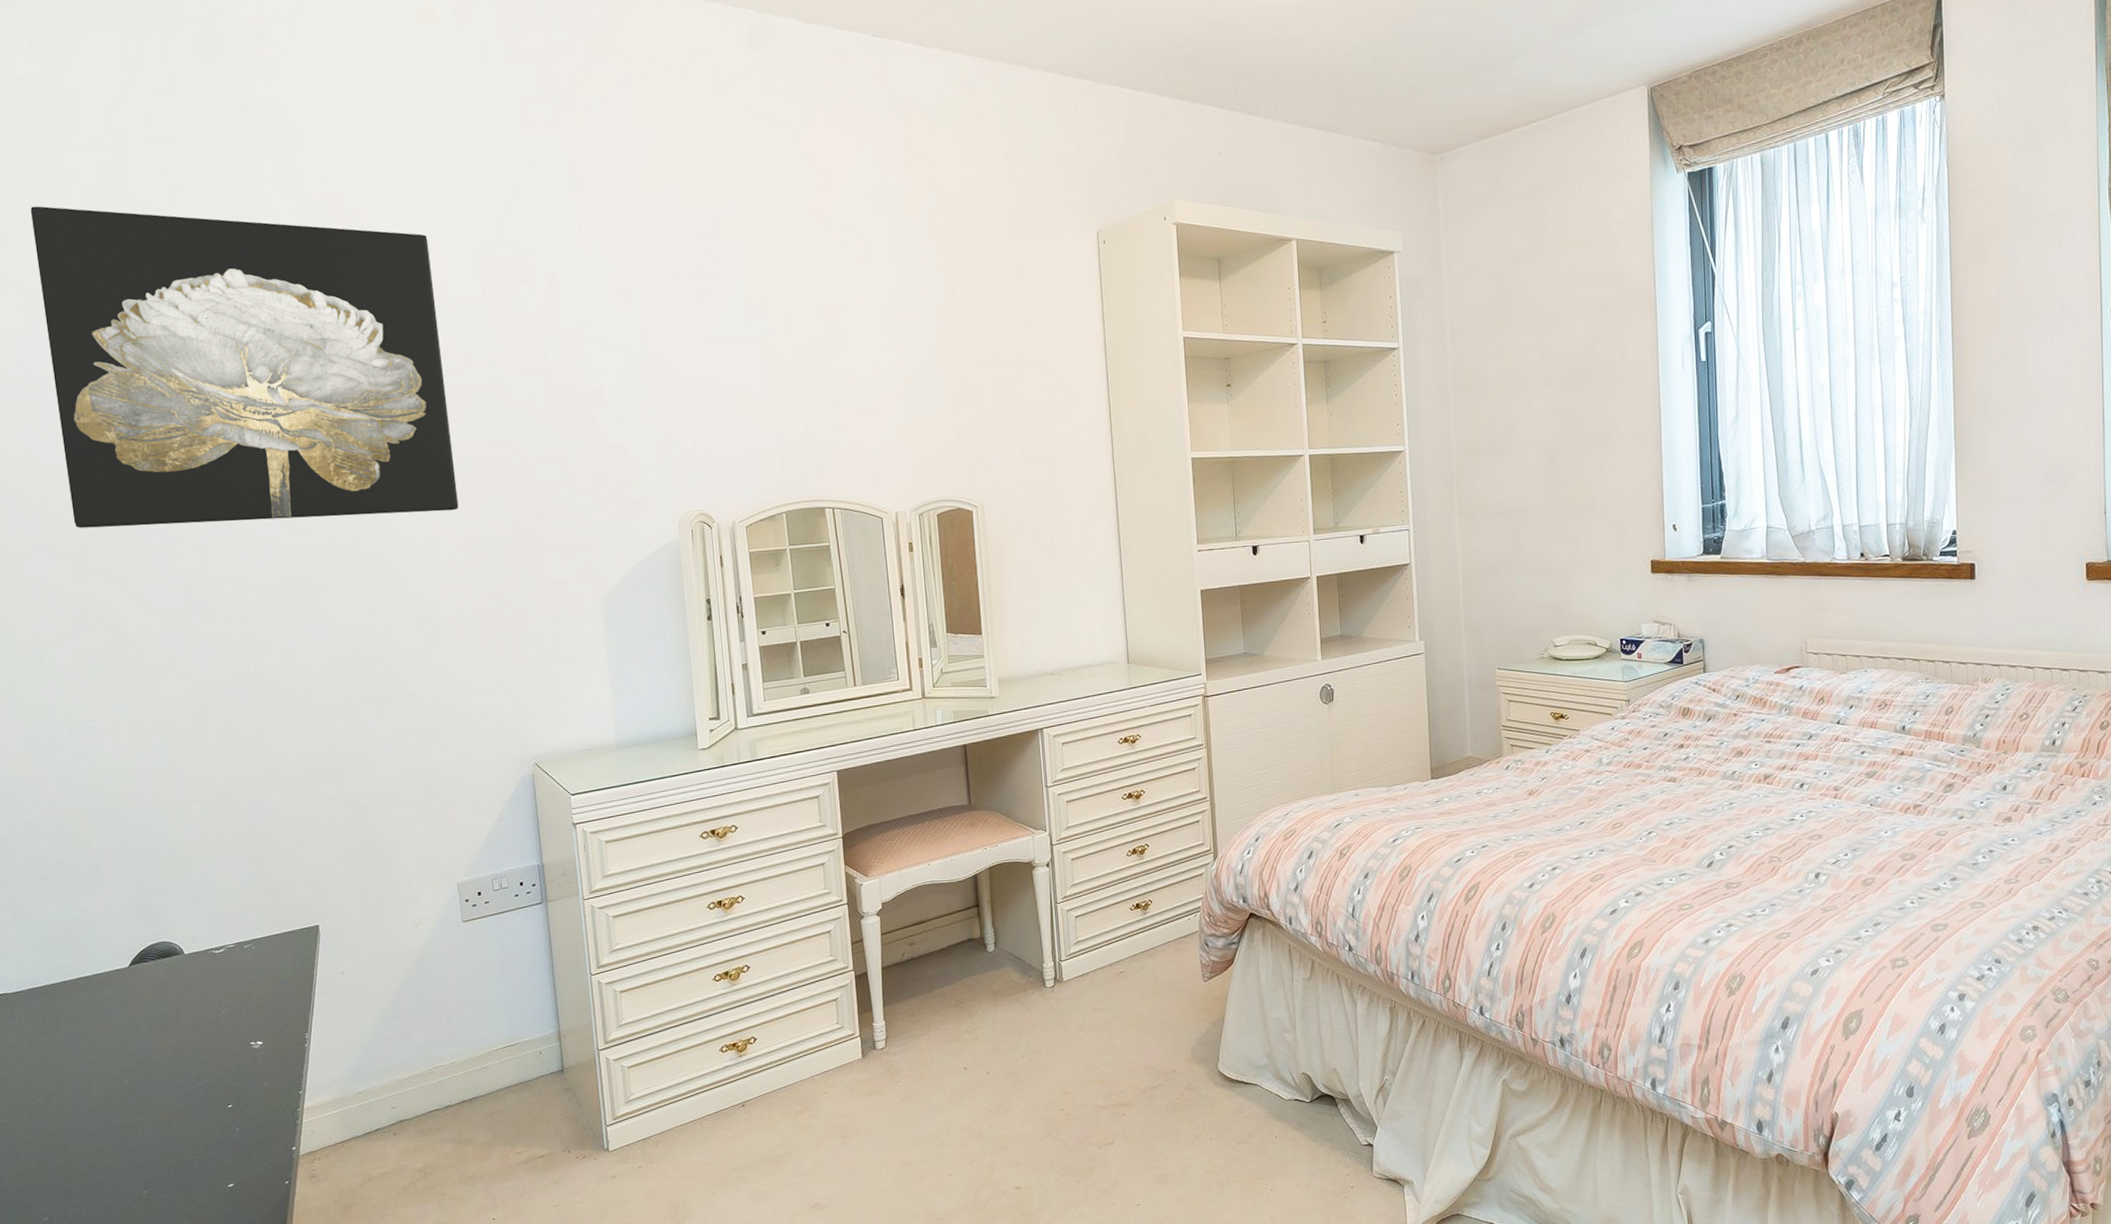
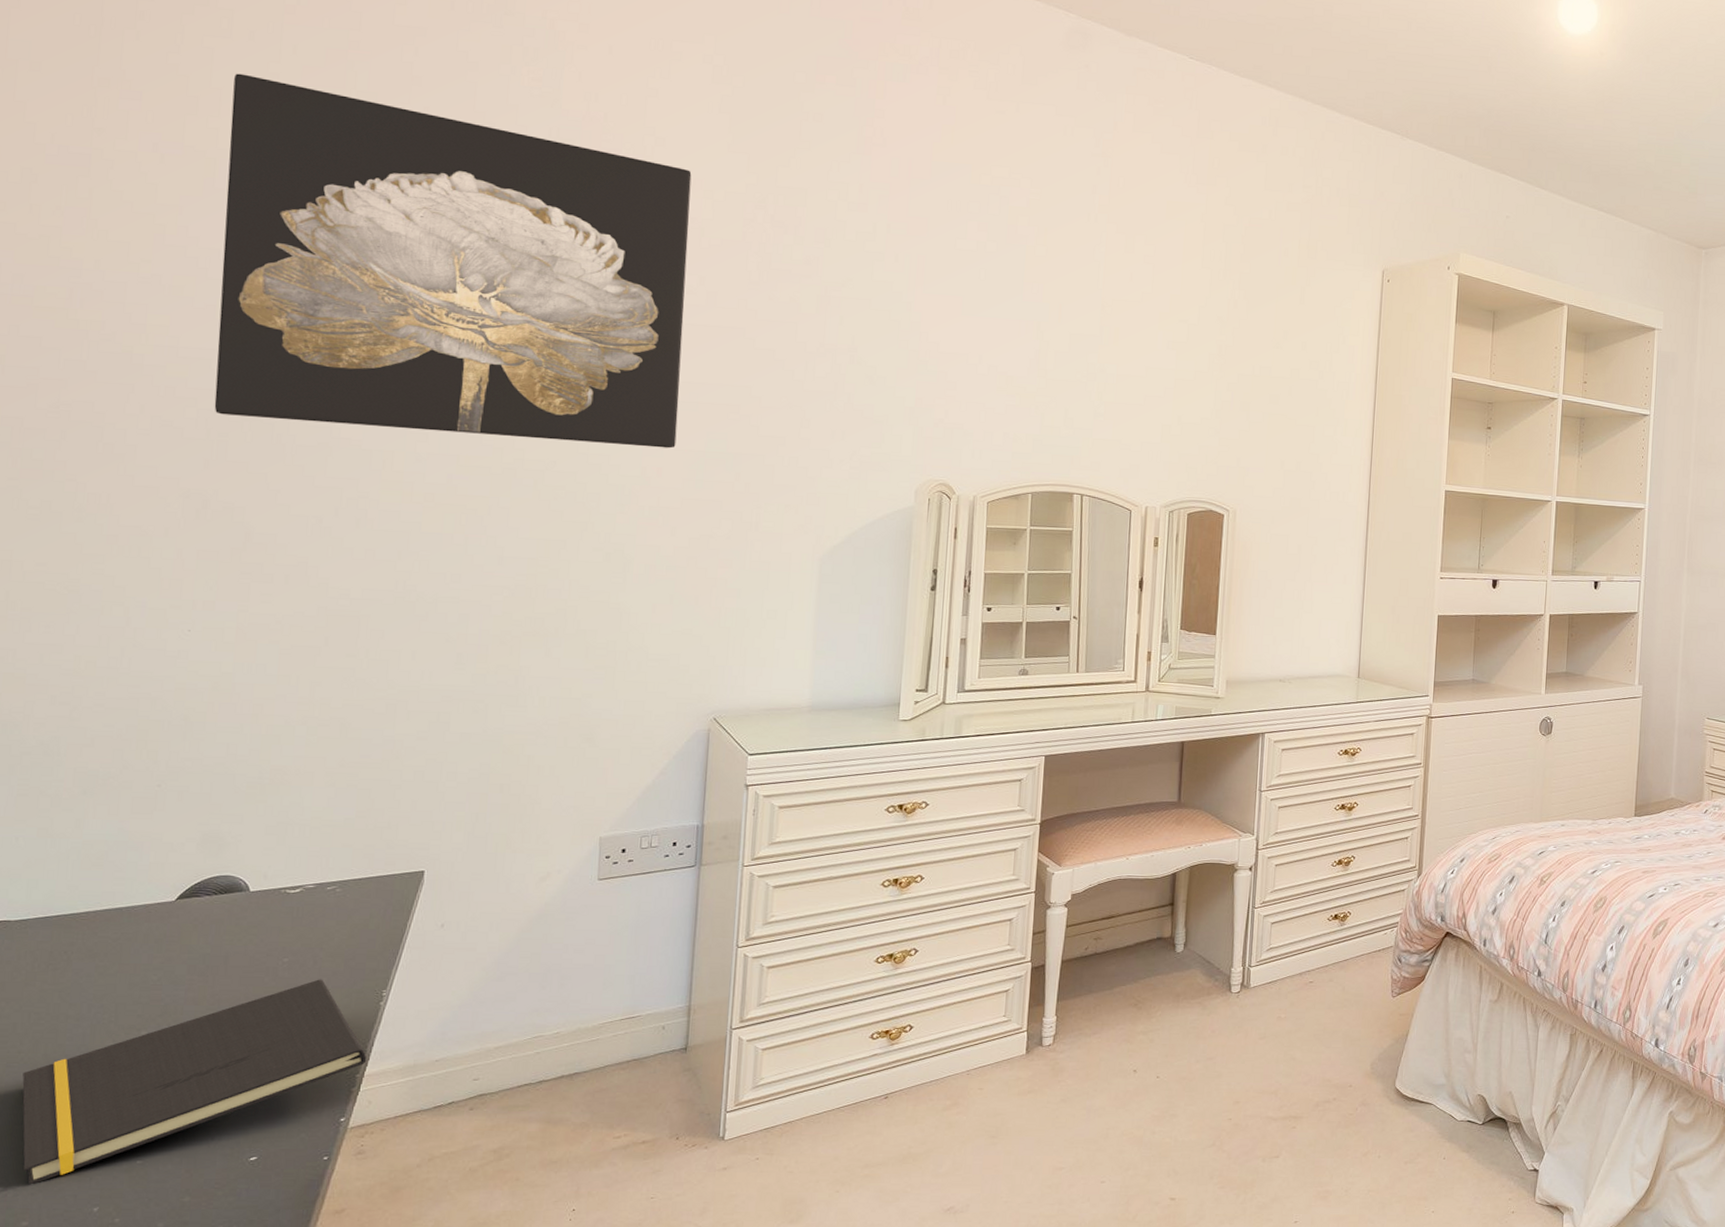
notepad: none [44,1027,304,1215] -> present [22,979,367,1185]

